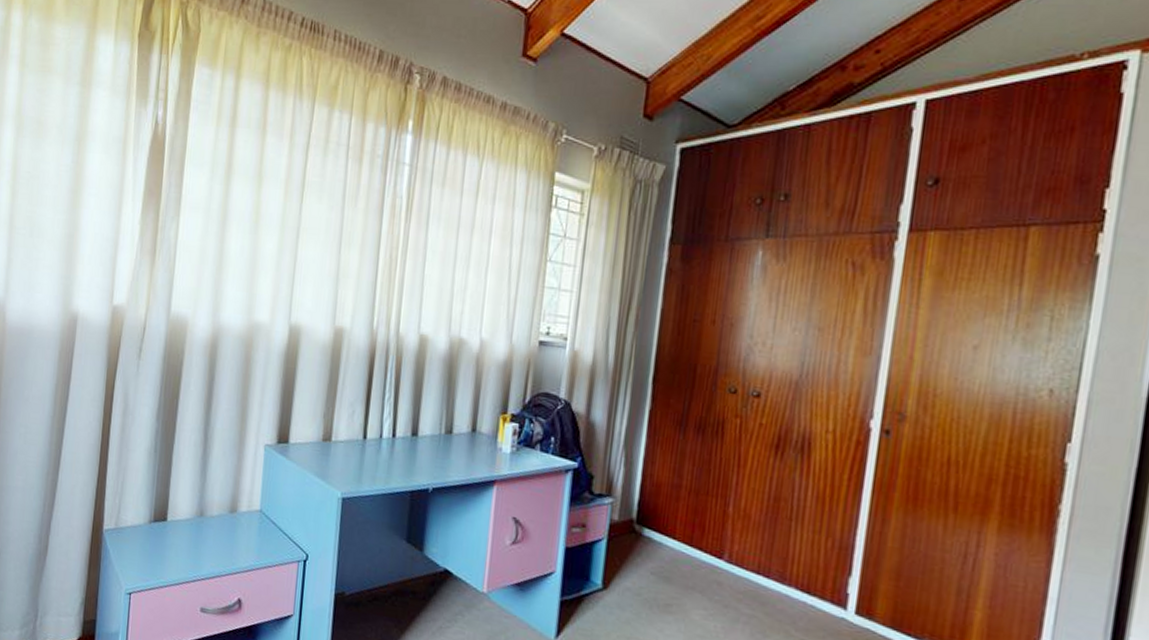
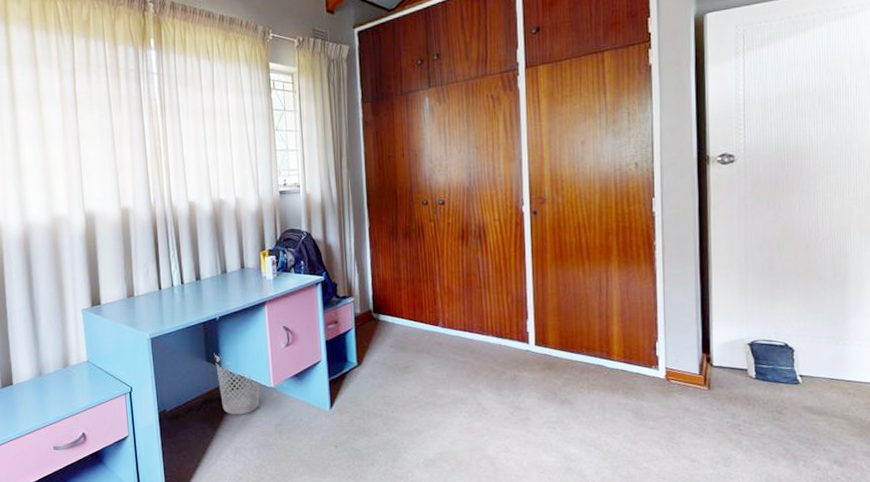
wastebasket: none [416,533,469,621] -> present [214,353,260,415]

